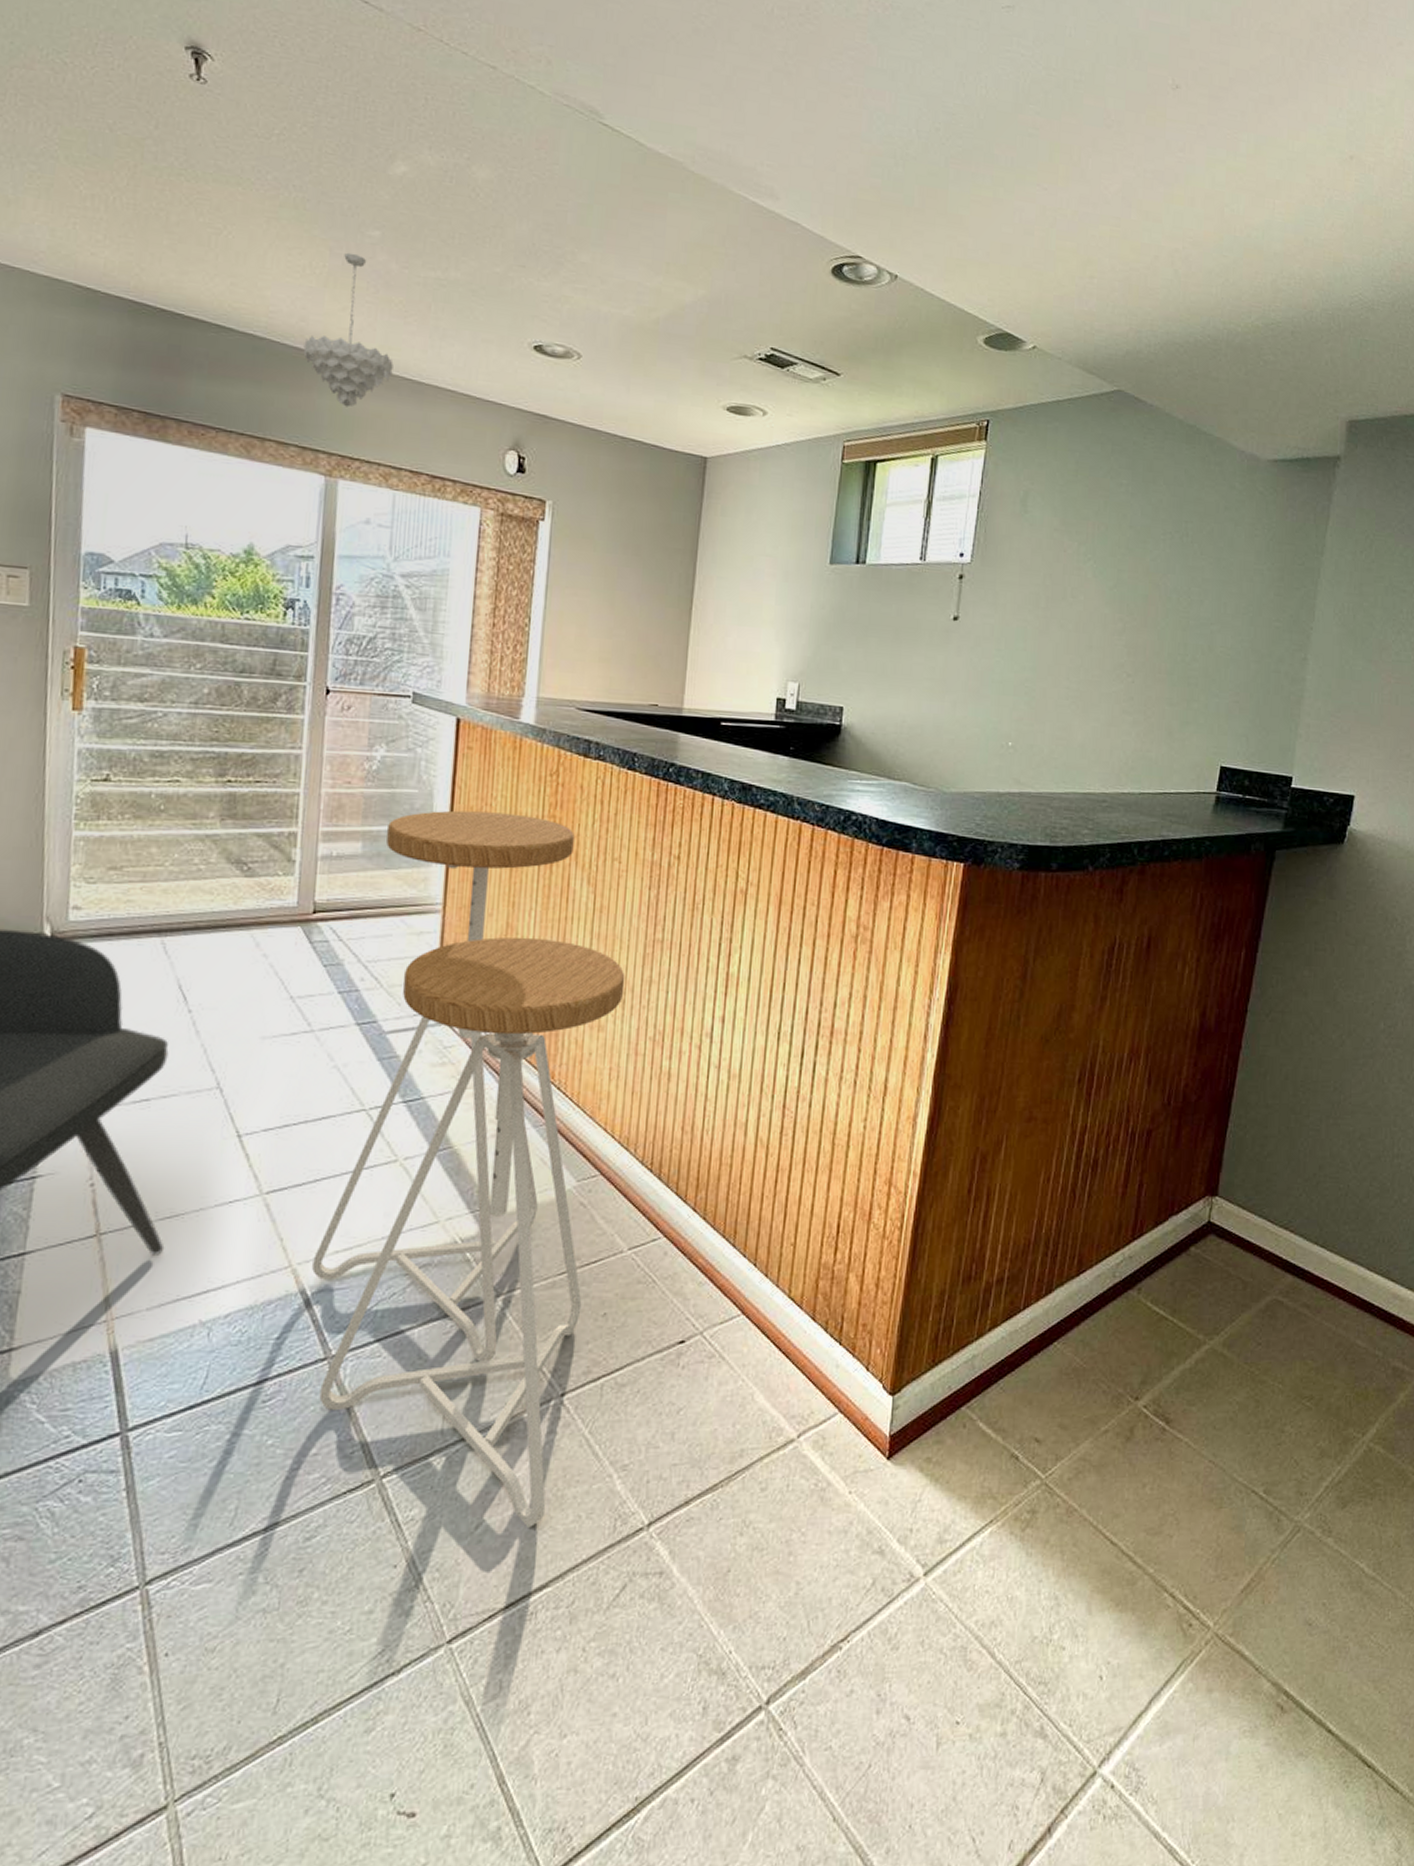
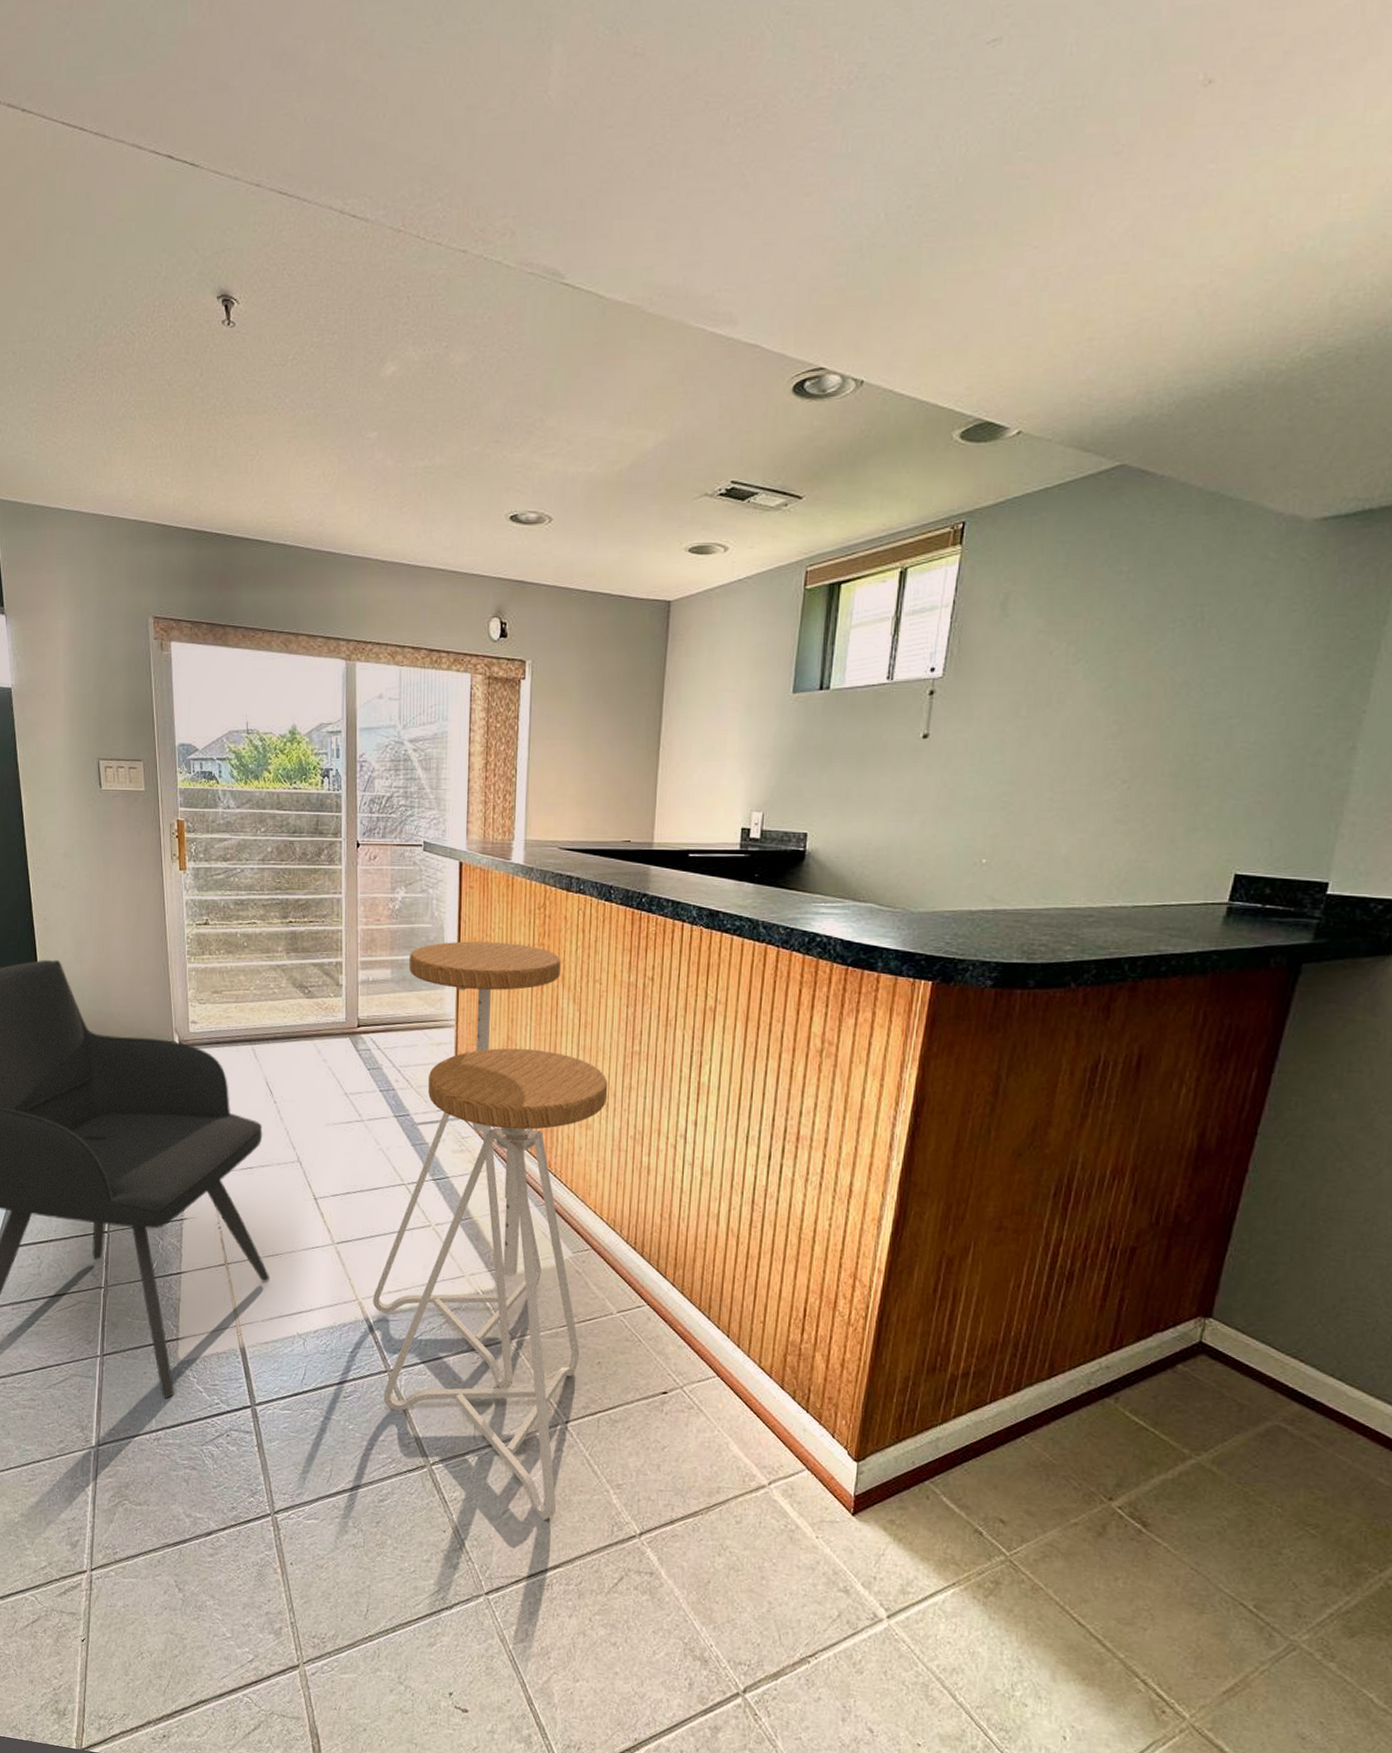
pendant light: present [303,252,394,408] -> none [323,456,394,597]

